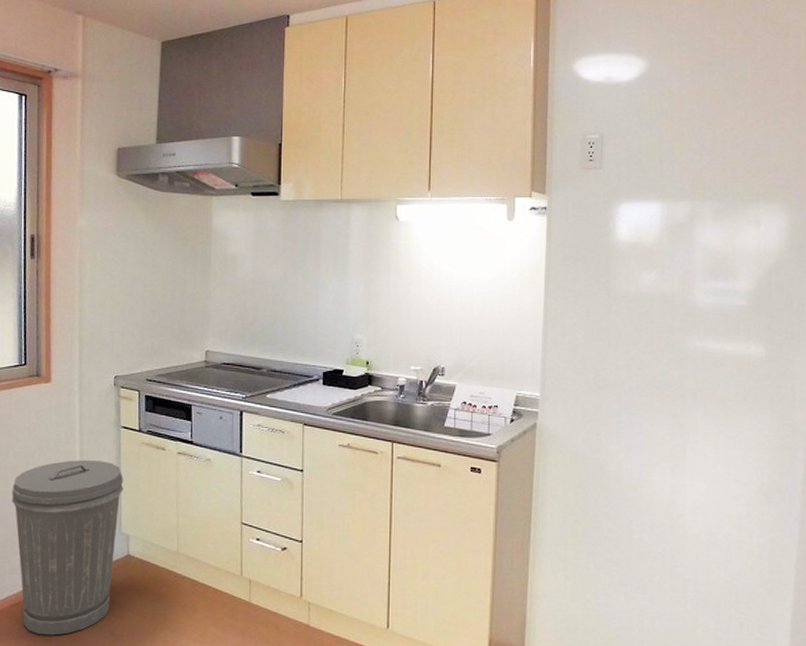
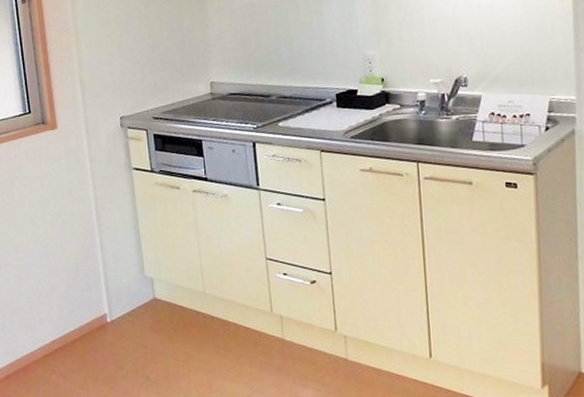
trash can: present [11,460,124,636] -> none [31,205,143,383]

